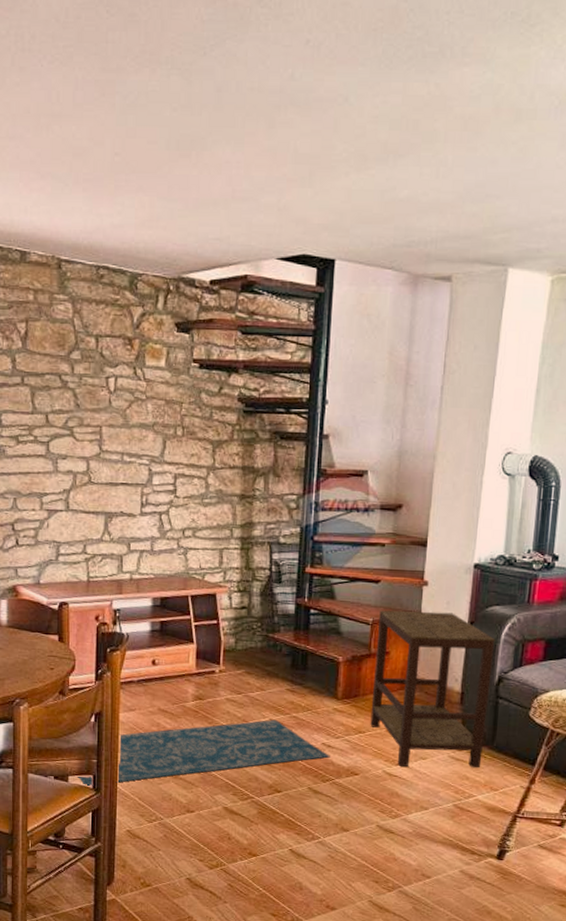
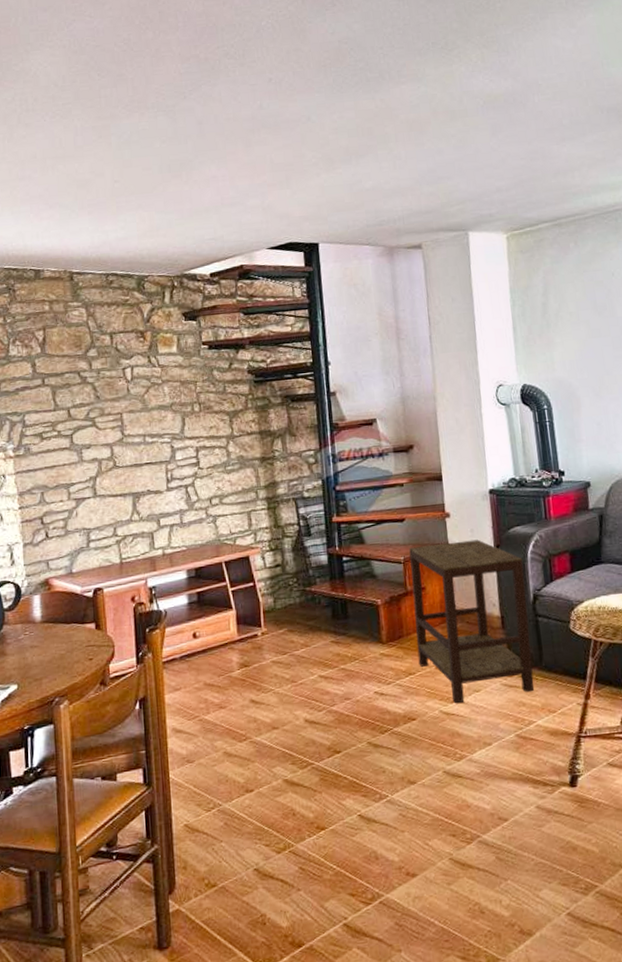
rug: present [78,719,330,787] -> none [127,674,385,783]

